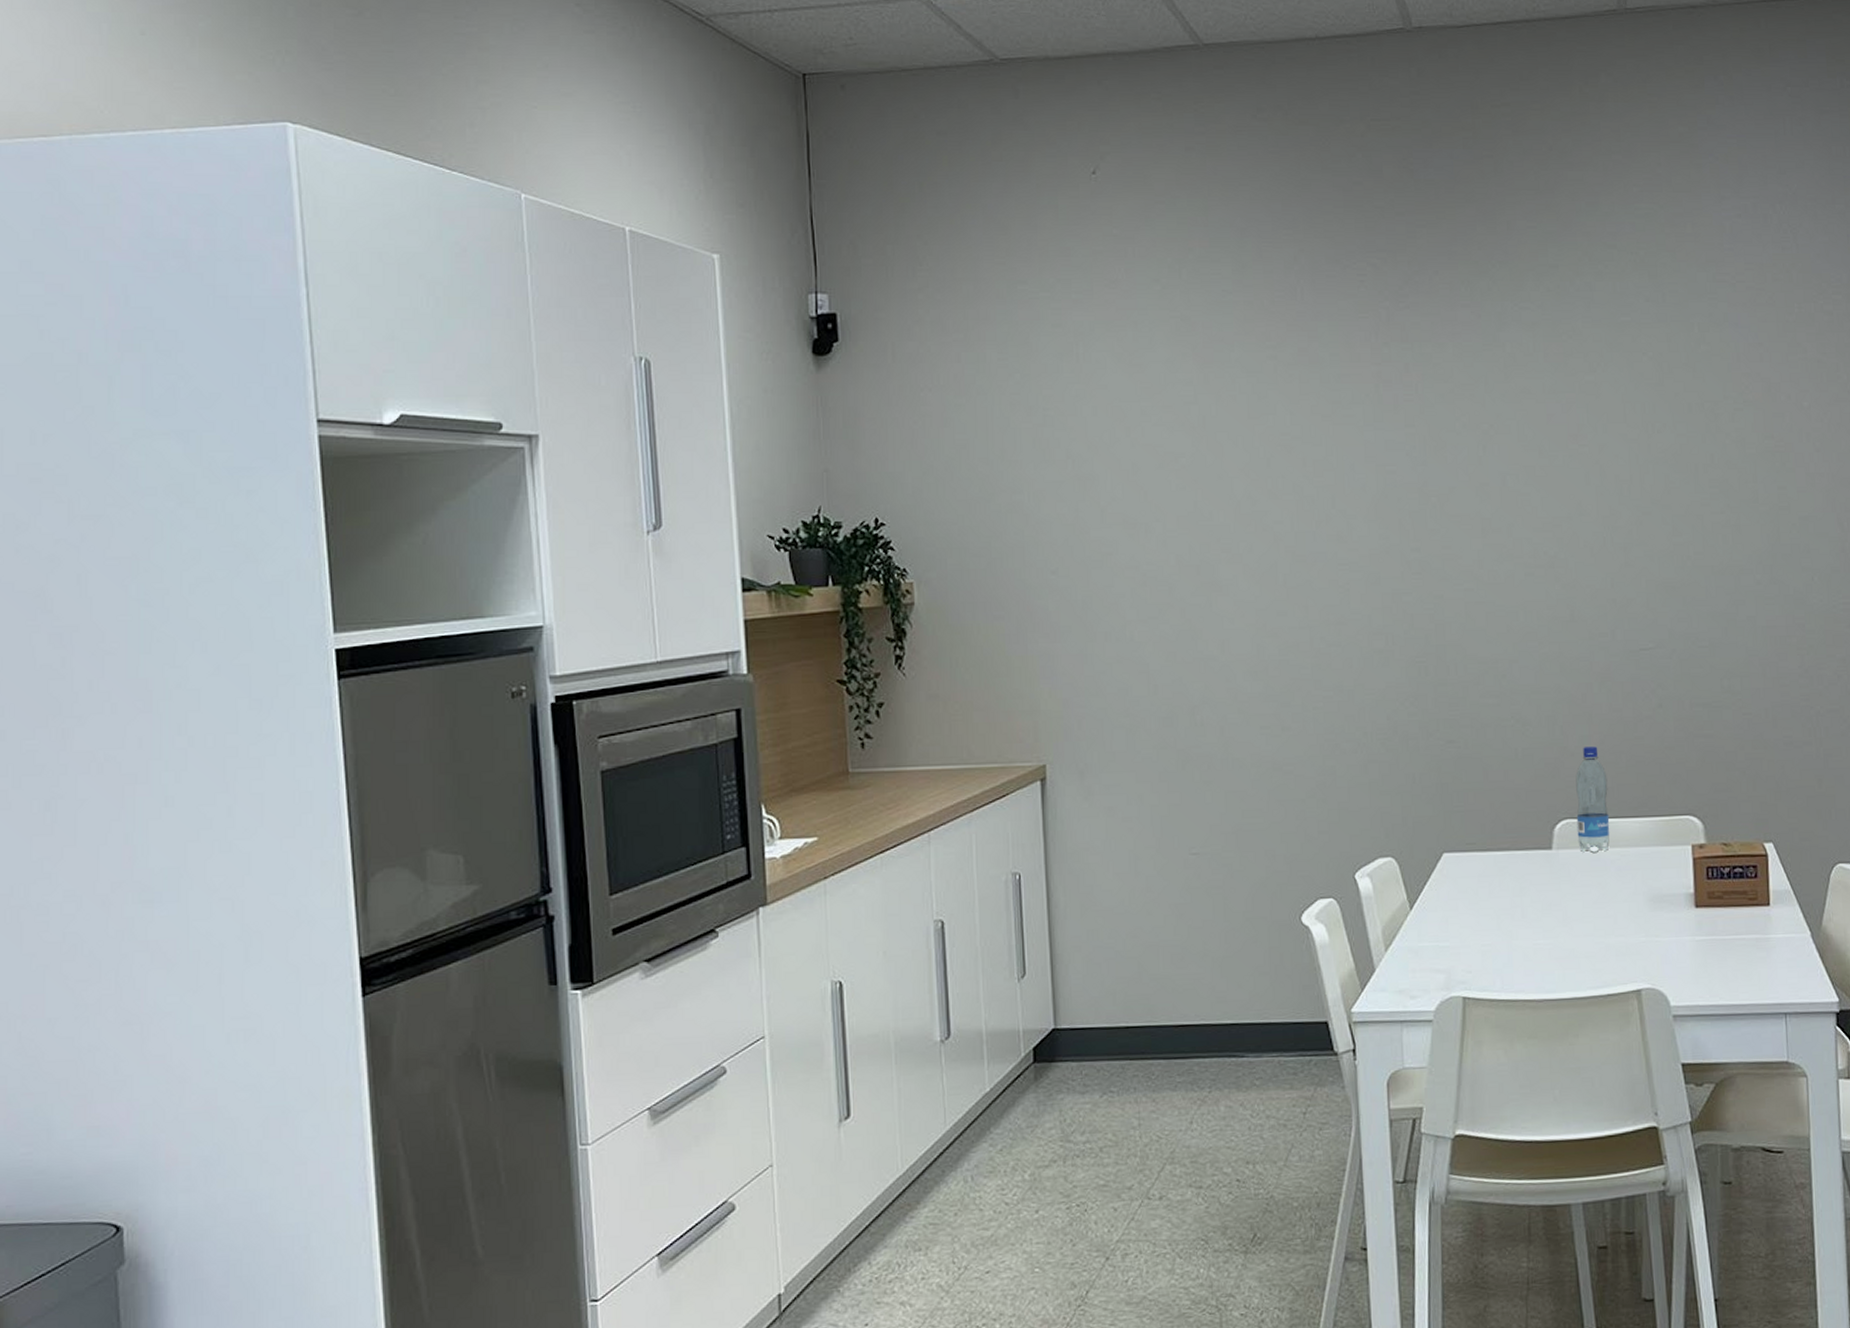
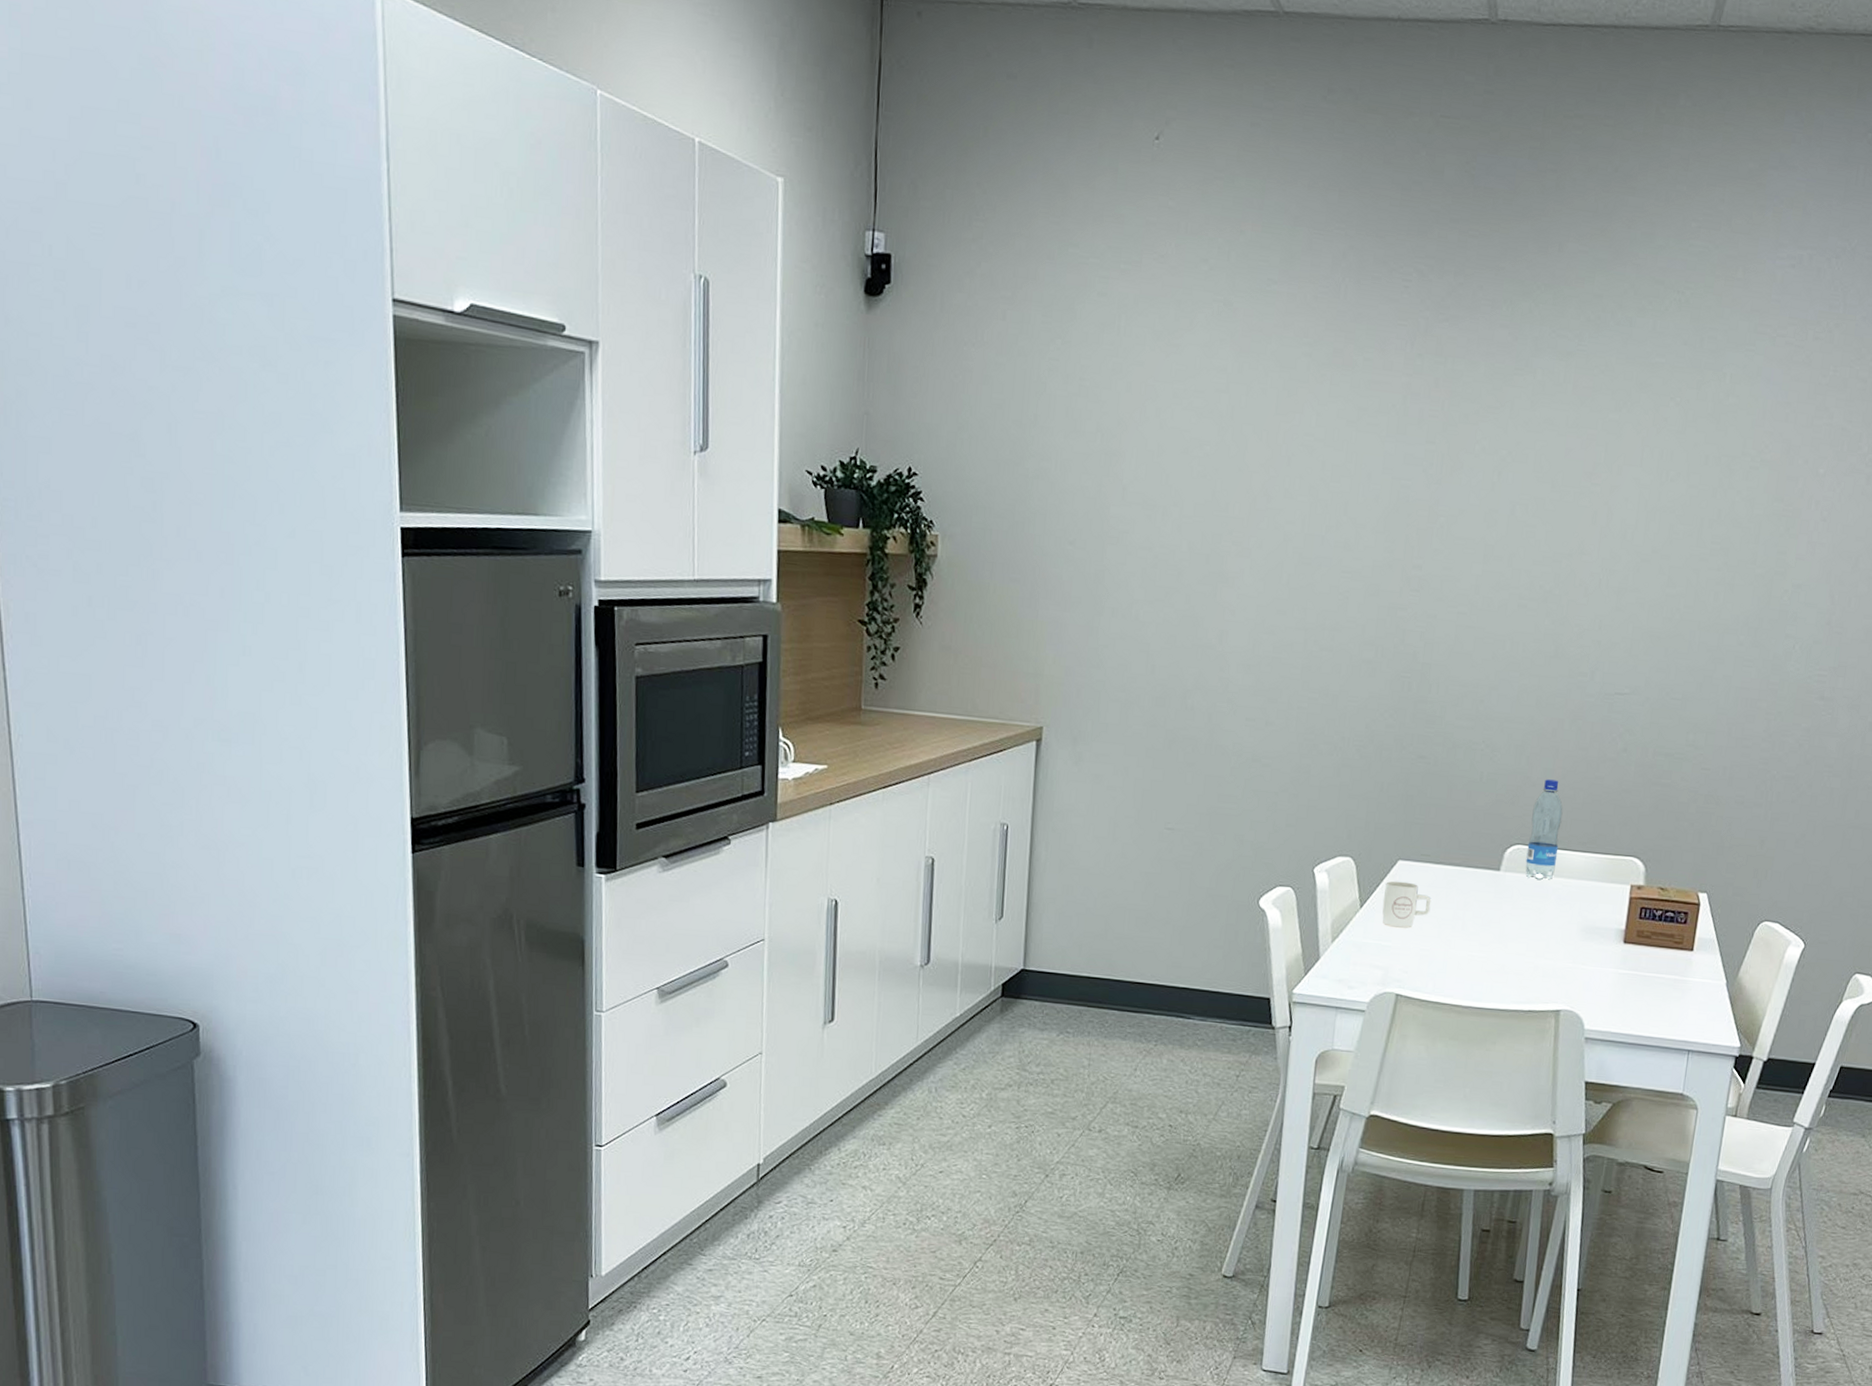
mug: none [1433,875,1485,926] -> present [1382,881,1432,929]

